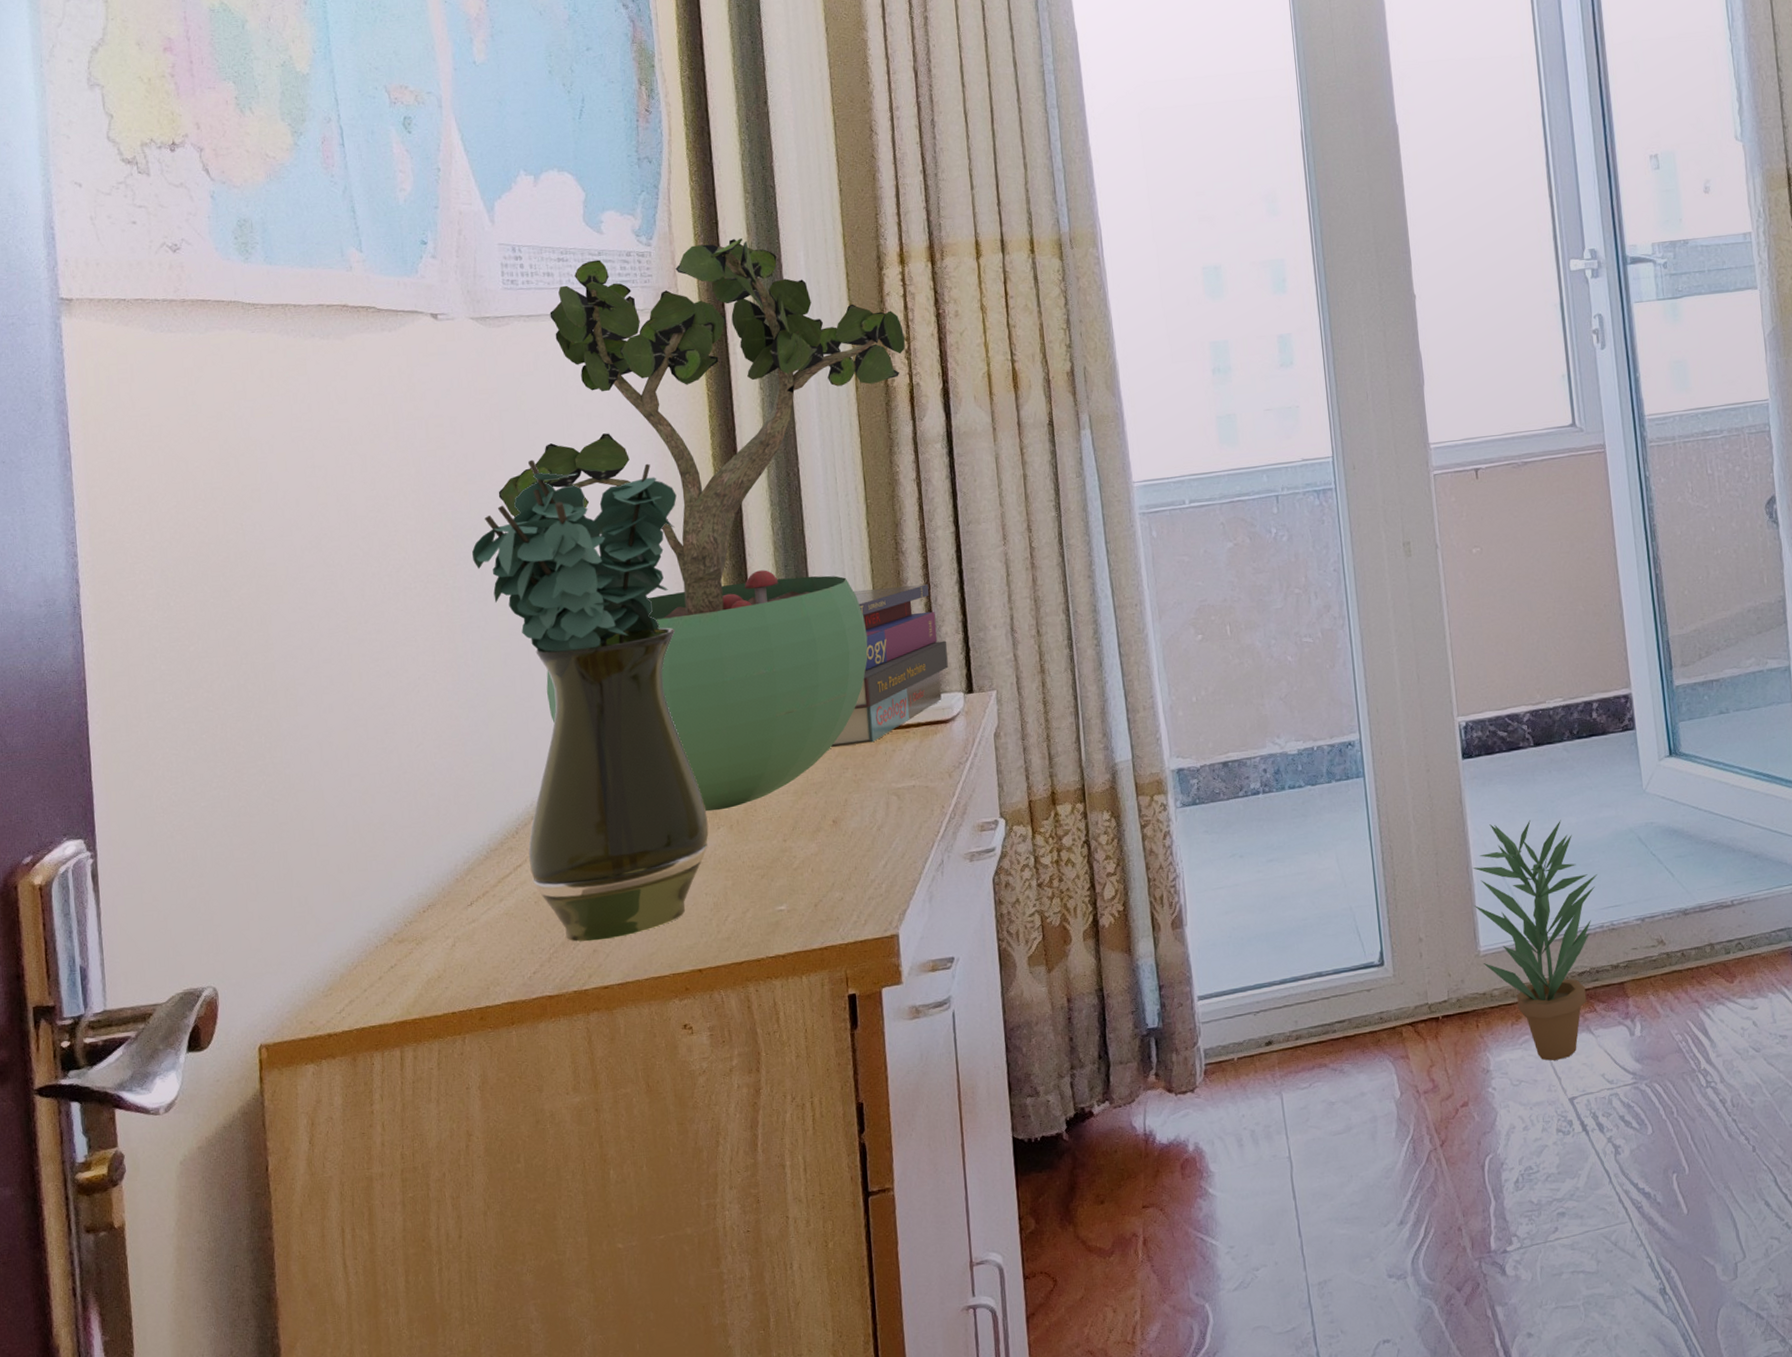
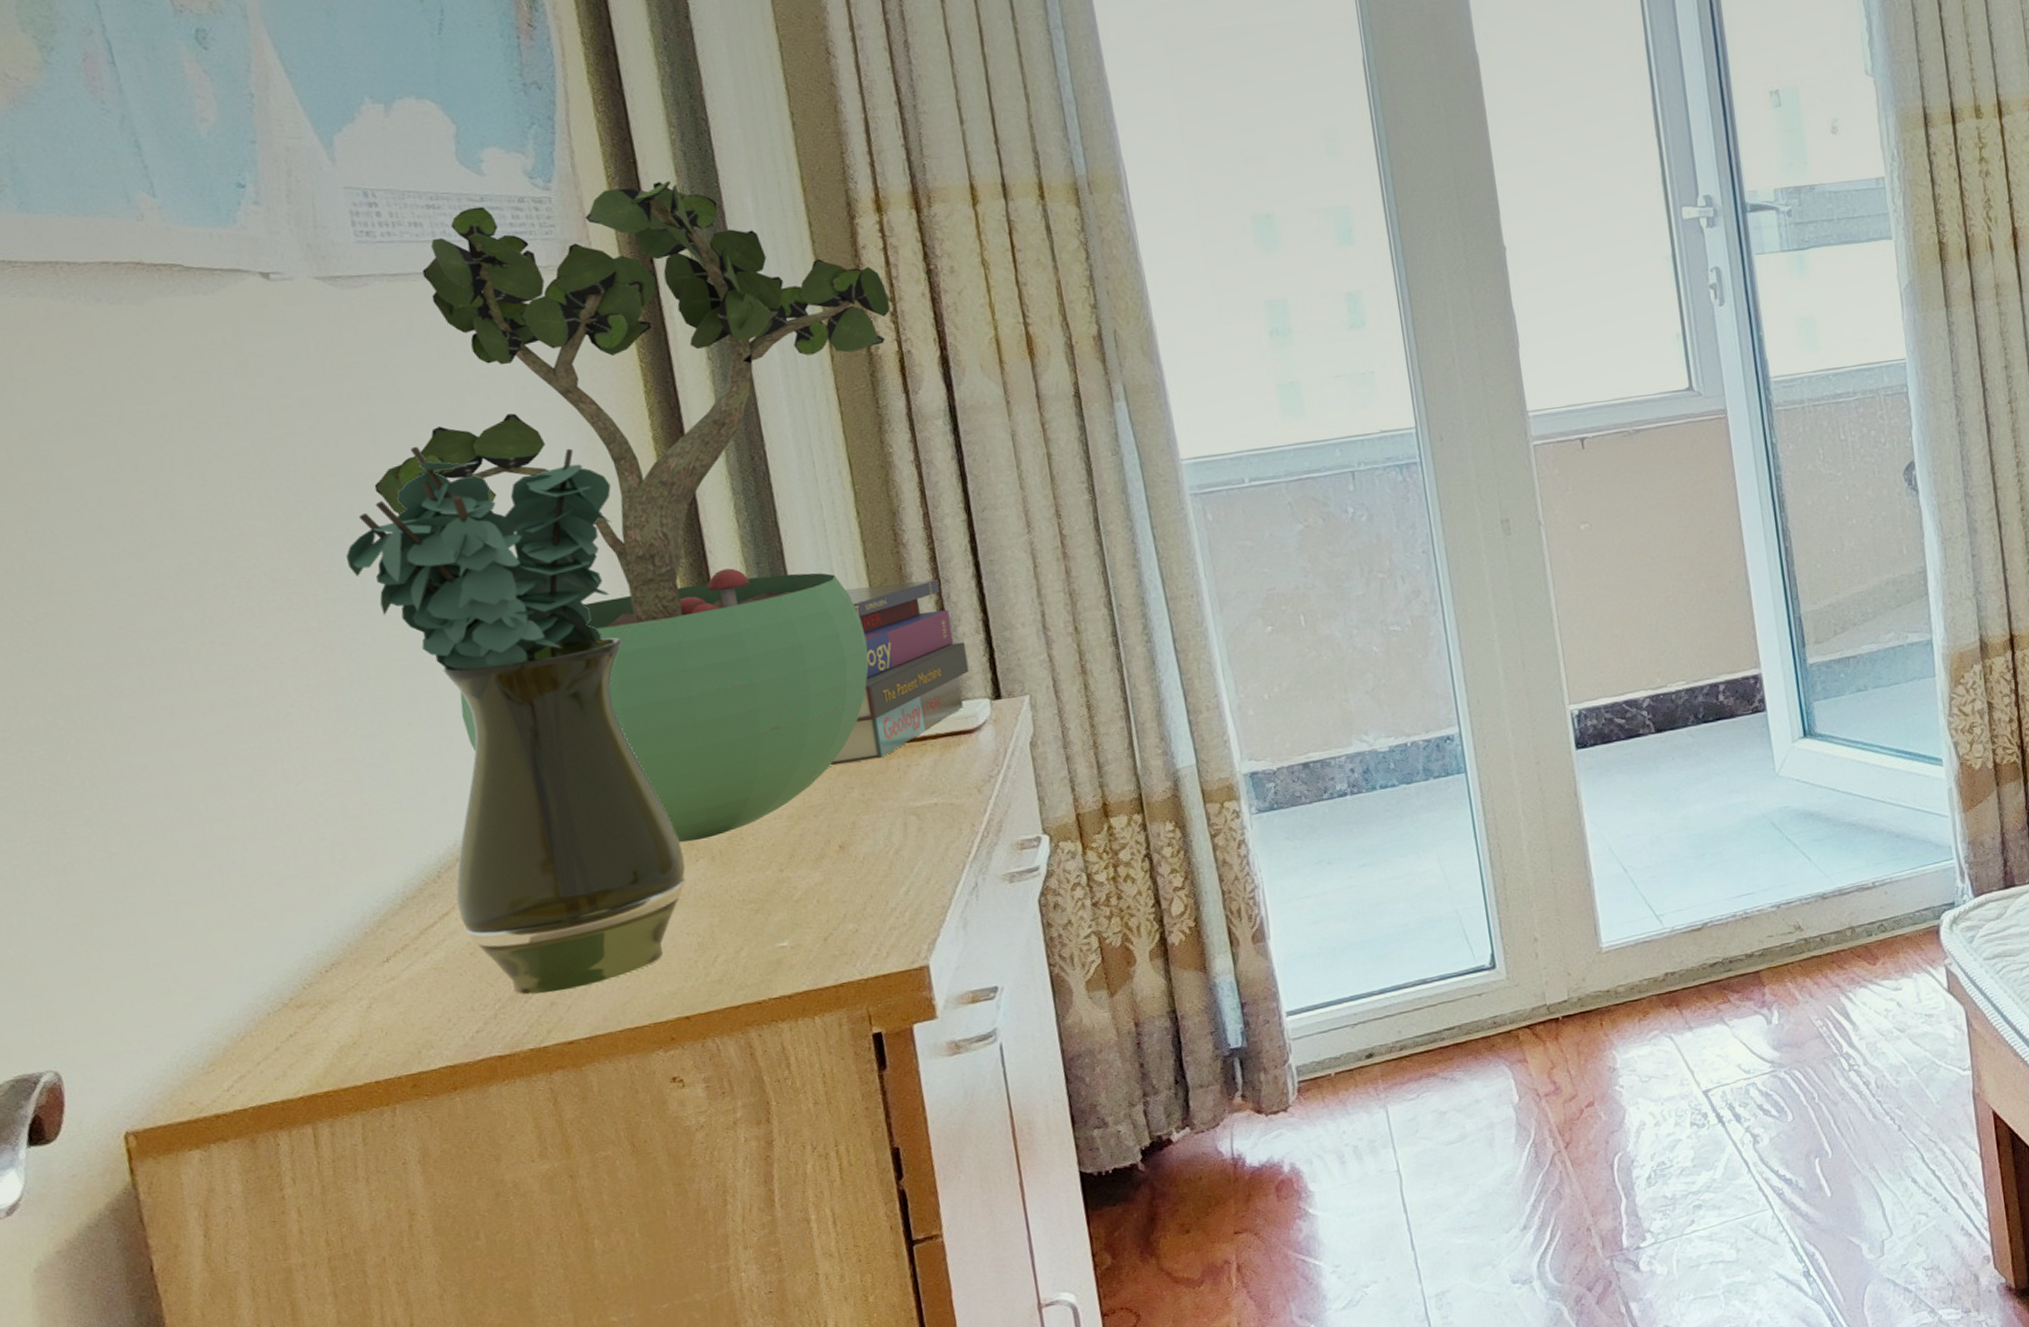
potted plant: present [1472,820,1597,1061] -> none [1591,808,1728,1055]

